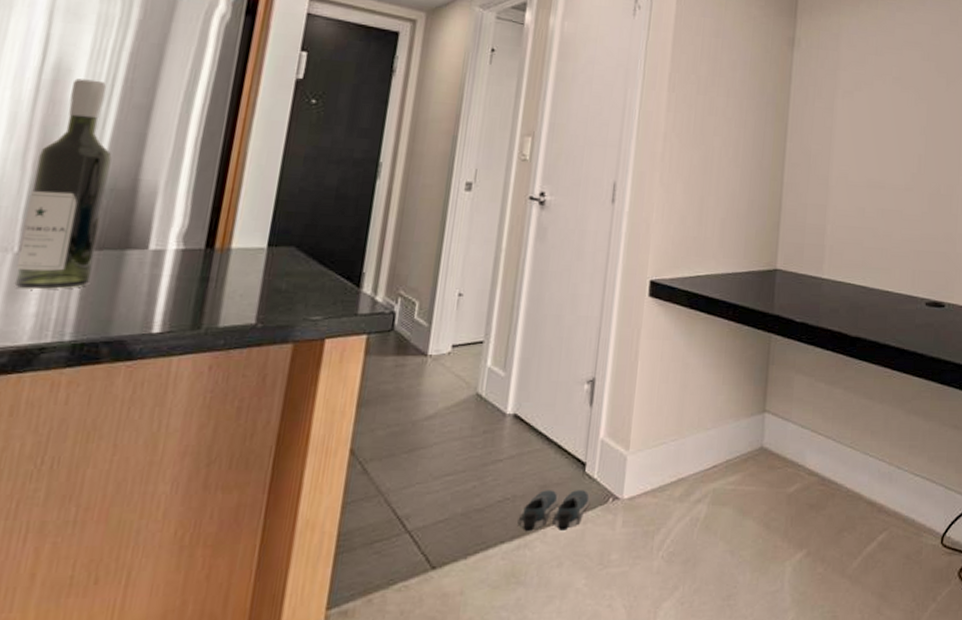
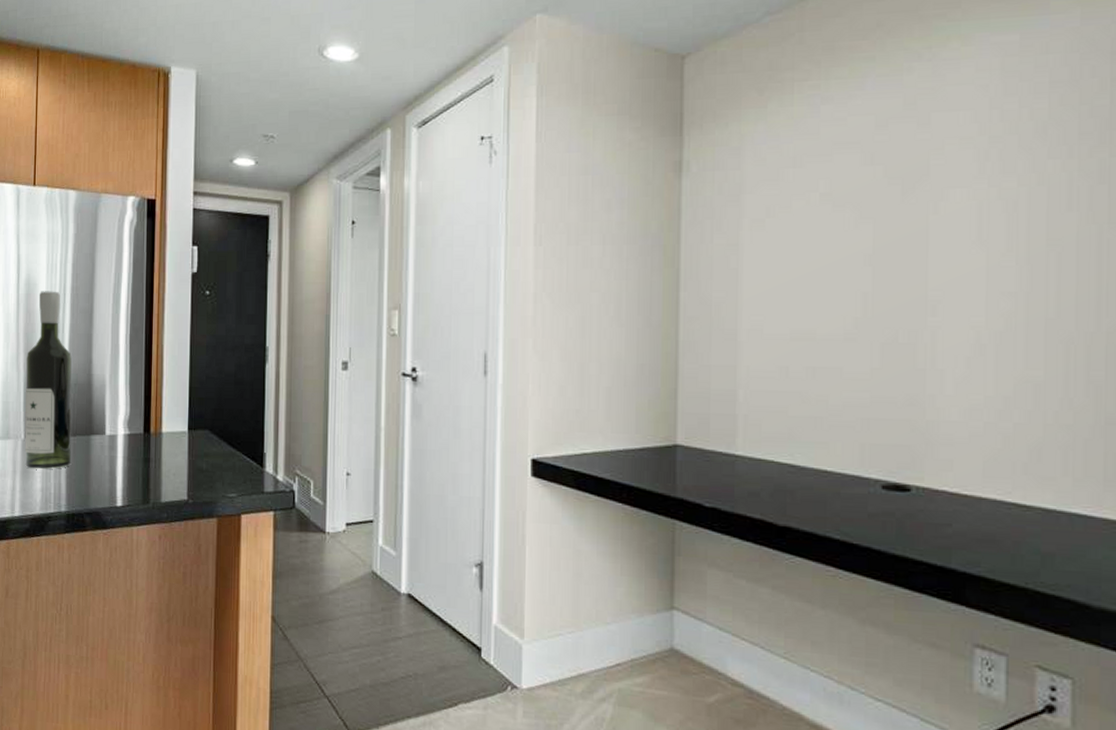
shoe: present [517,490,590,532] -> none [421,671,488,715]

